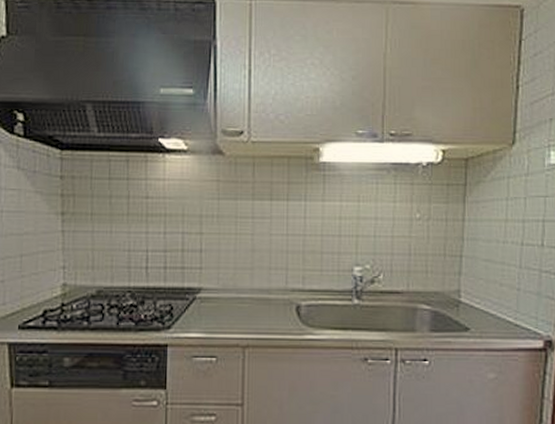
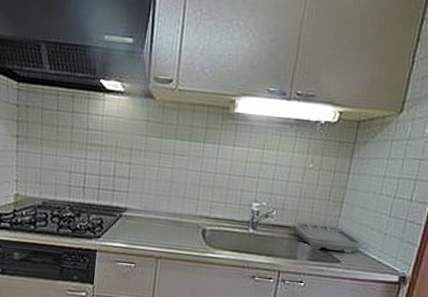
dish rack: none [404,285,493,317] -> present [292,221,363,253]

